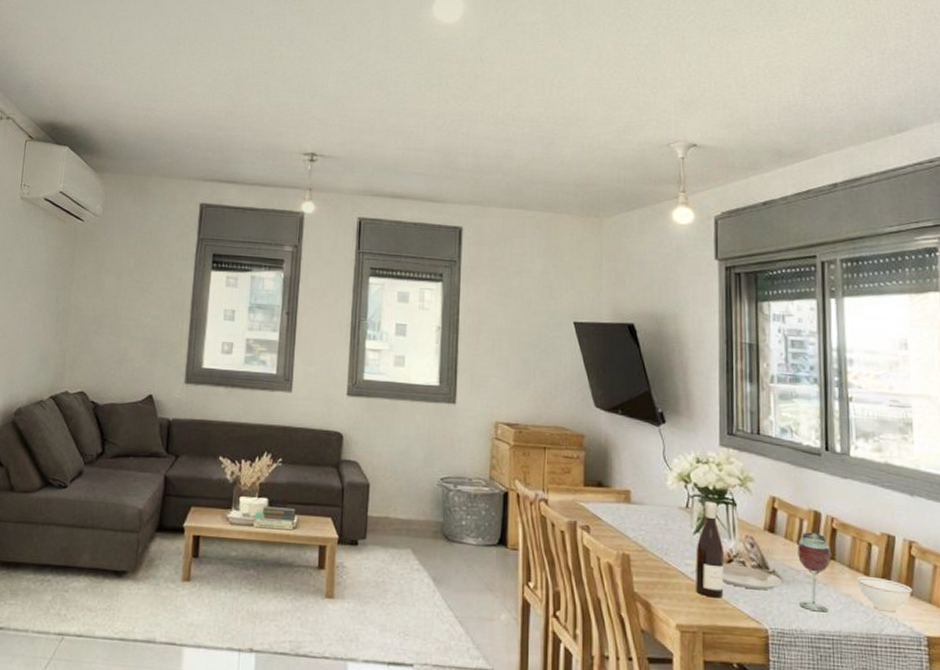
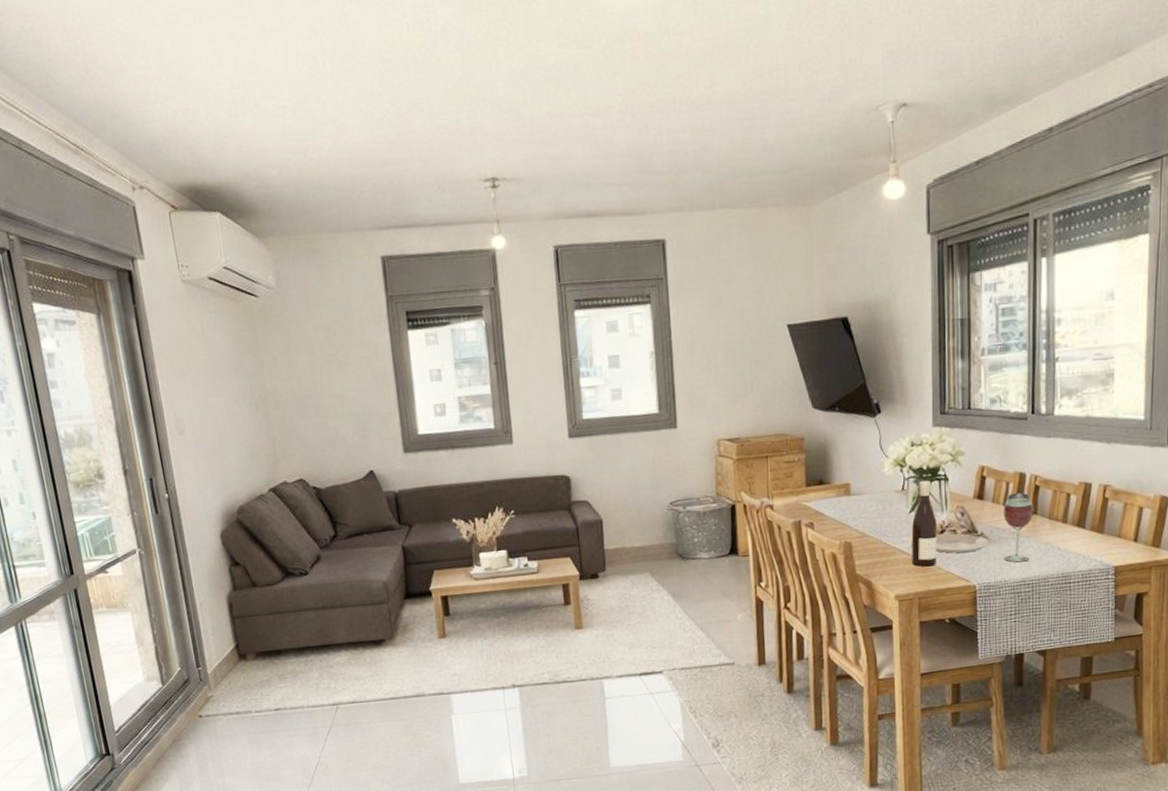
books: present [253,506,296,531] -> none [496,555,537,579]
bowl: present [857,576,913,613] -> none [1056,523,1104,552]

